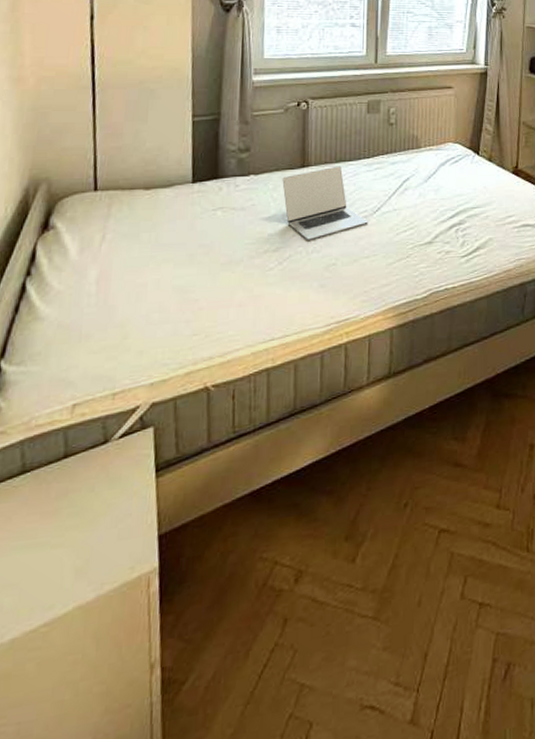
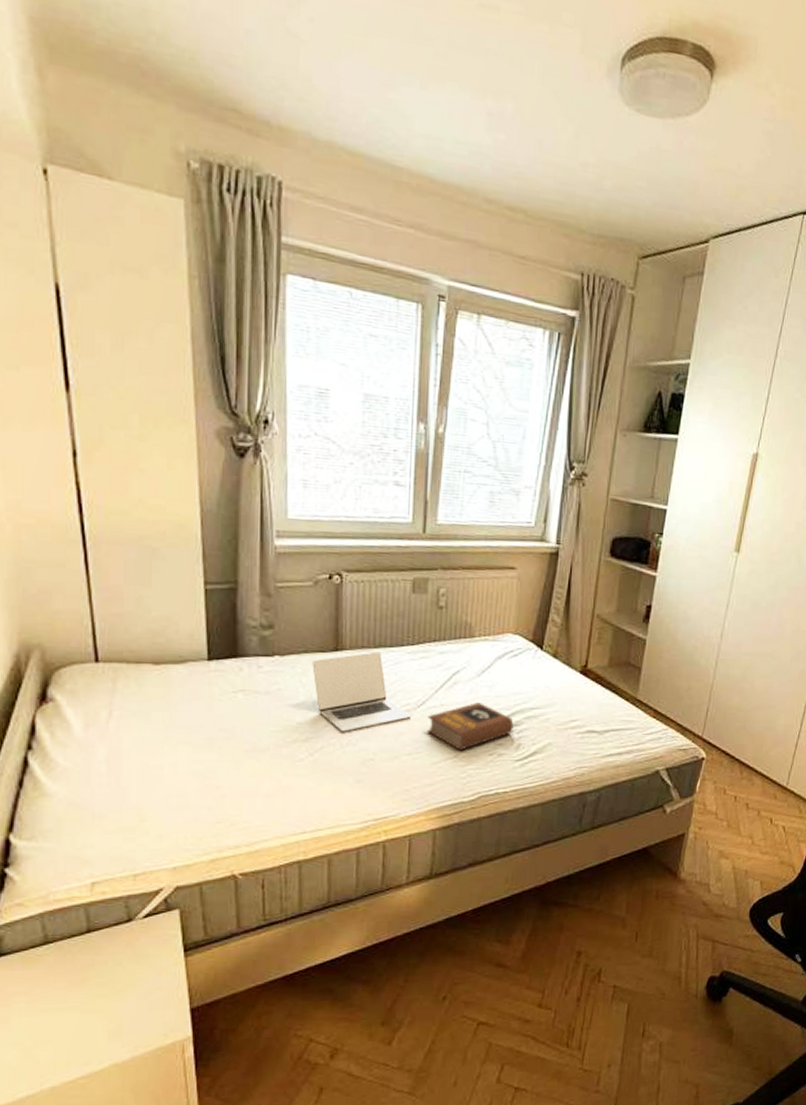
book: none [382,205,458,251] -> present [427,702,514,751]

